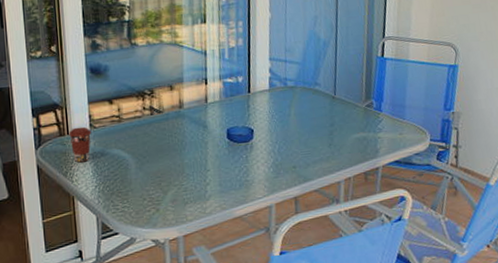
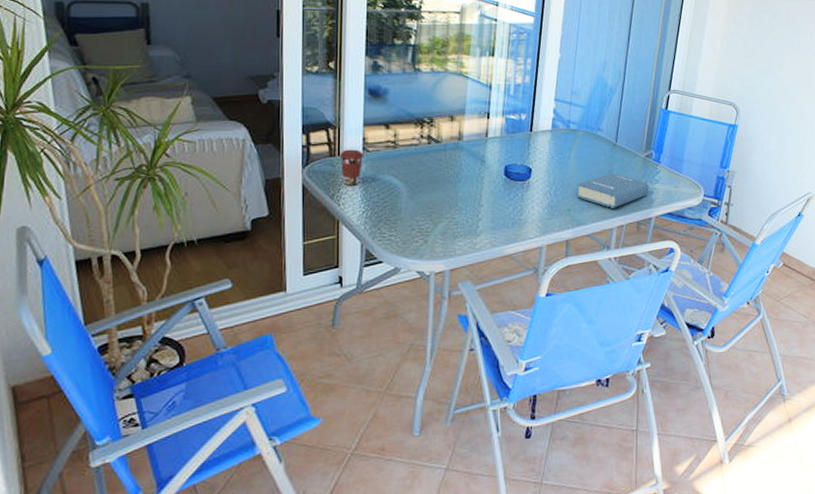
hardback book: none [300,126,373,162] -> present [576,173,649,208]

